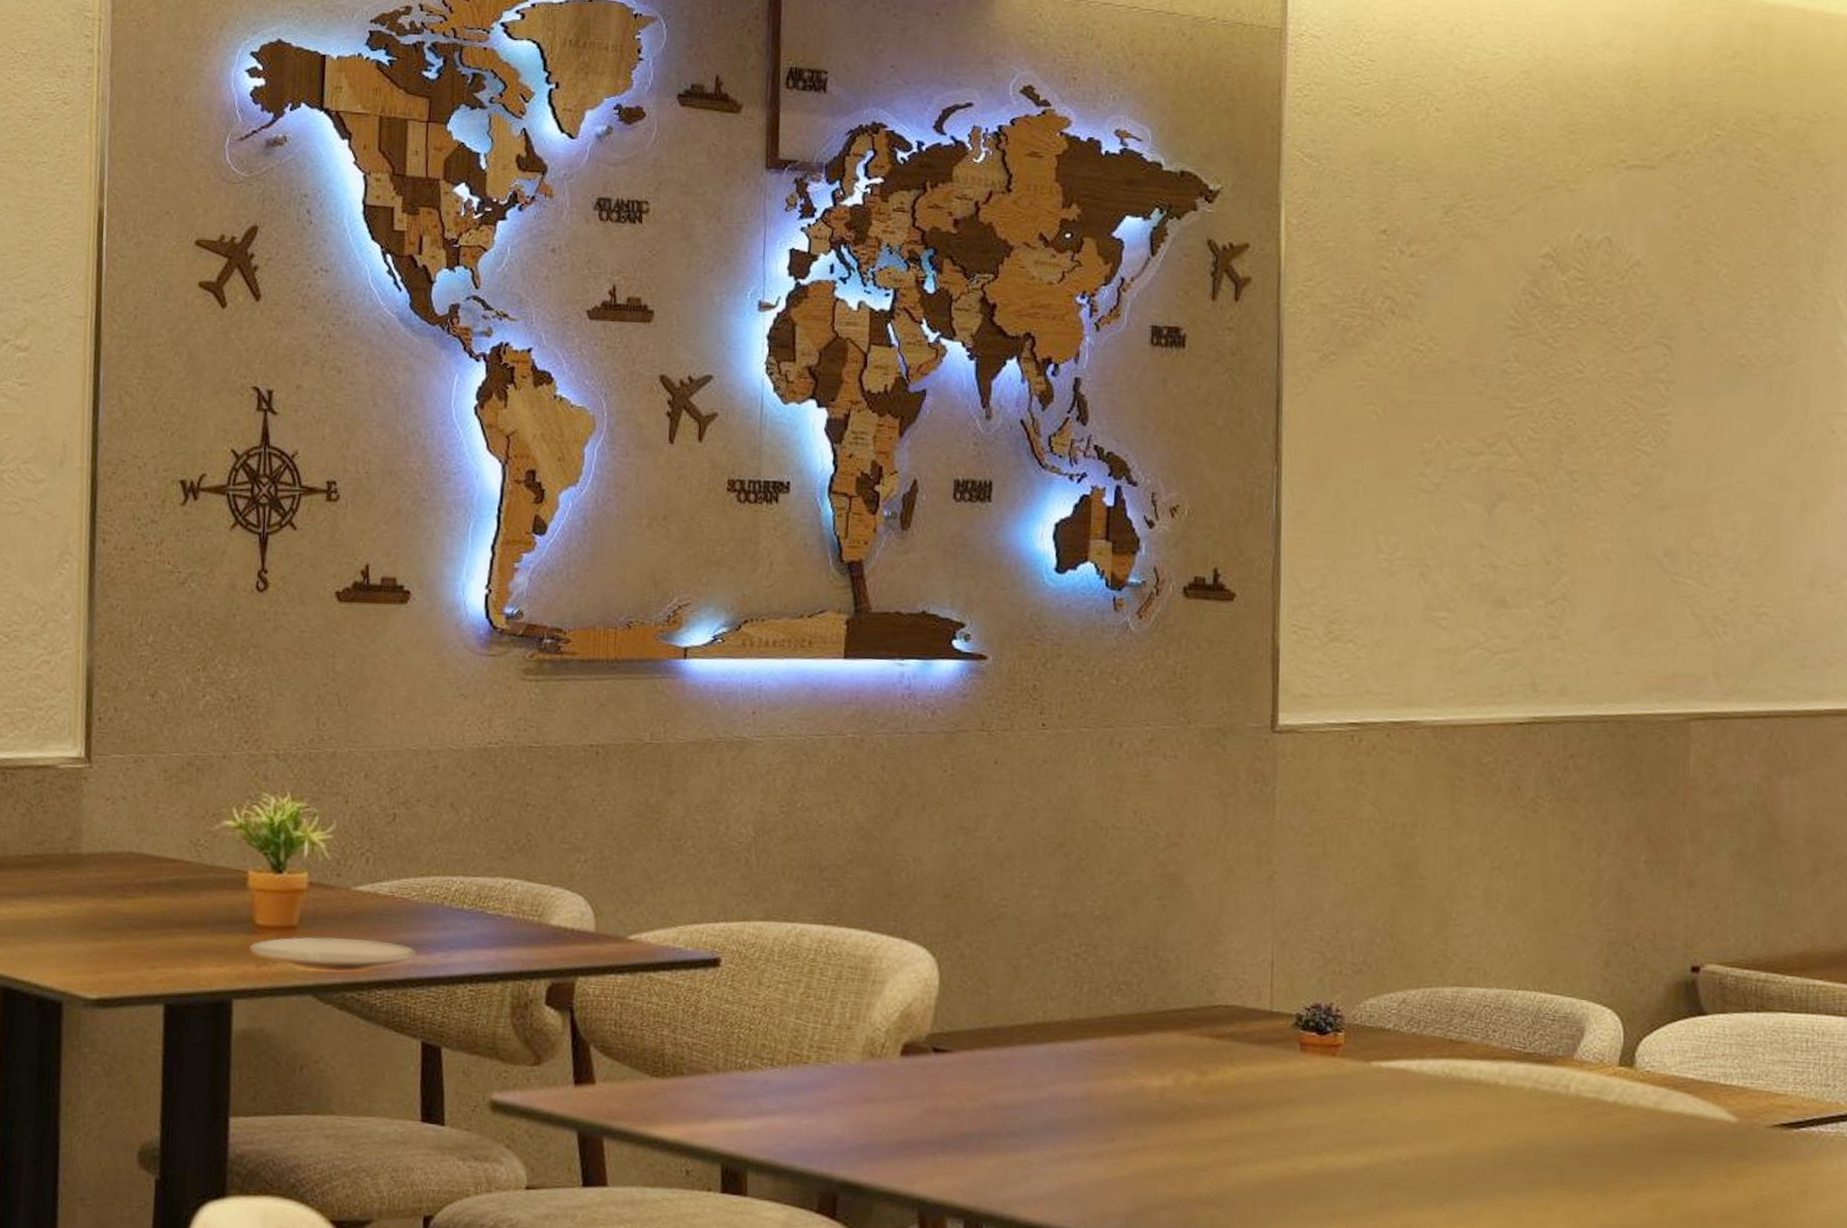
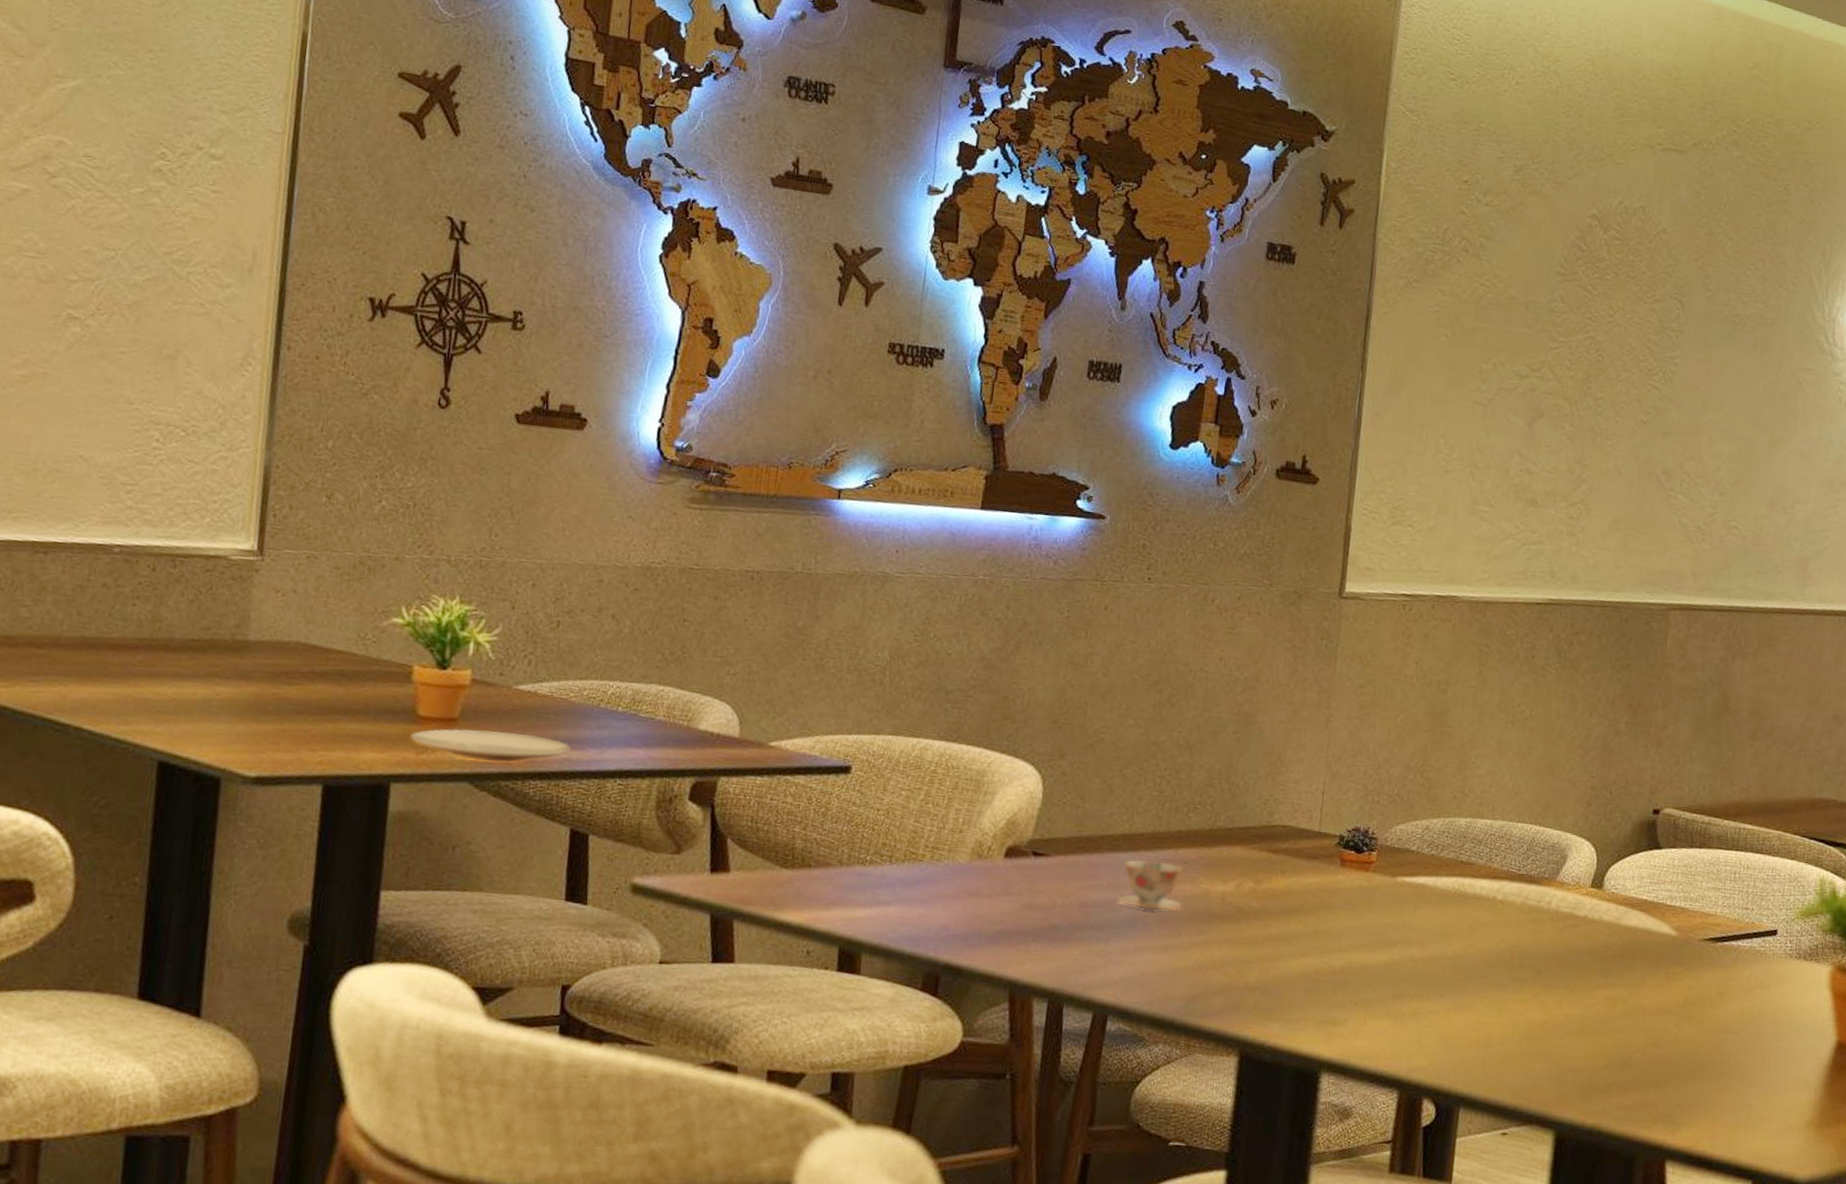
teacup: none [1035,1051,1114,1112] -> present [1117,859,1184,911]

